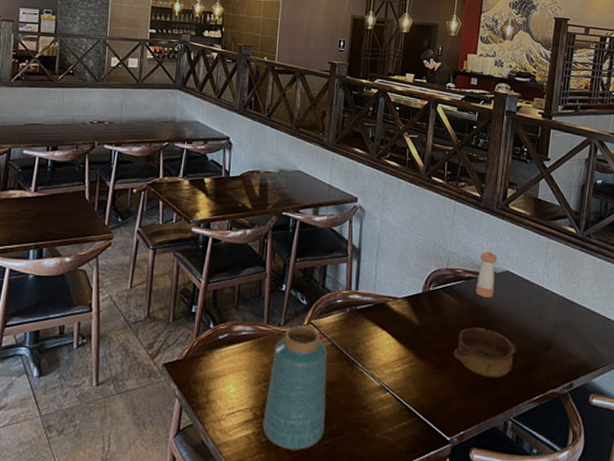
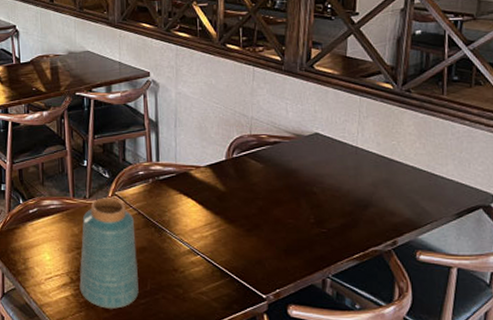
bowl: present [453,327,516,377] -> none [263,191,331,238]
pepper shaker: present [475,251,498,298] -> none [282,114,305,161]

